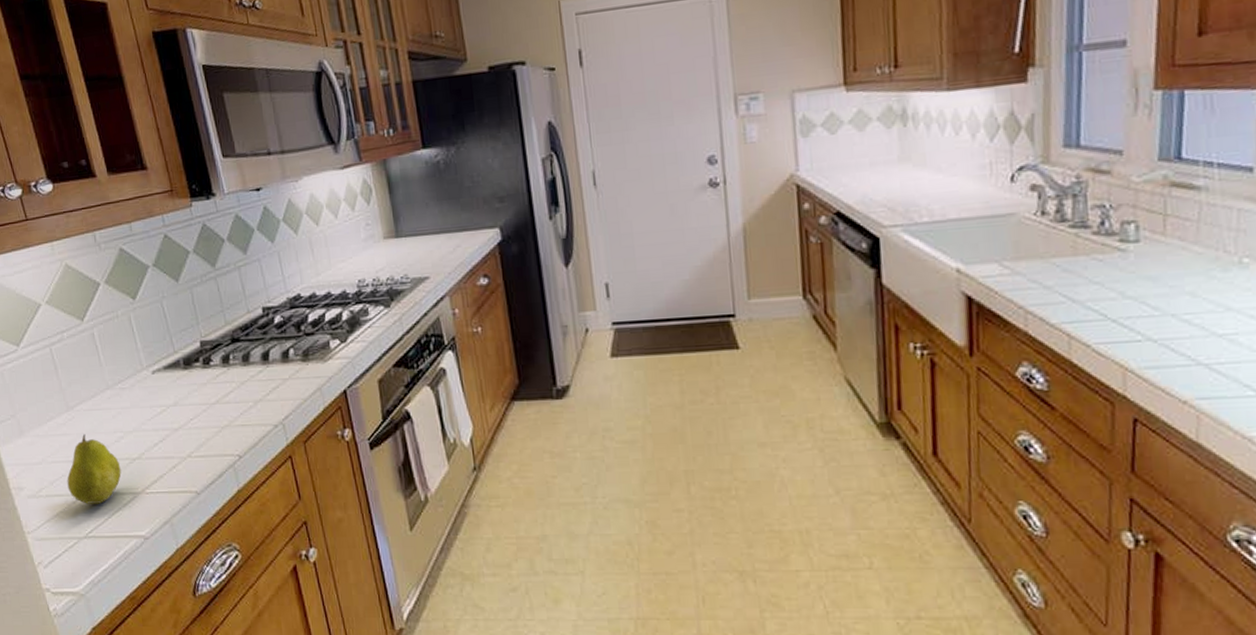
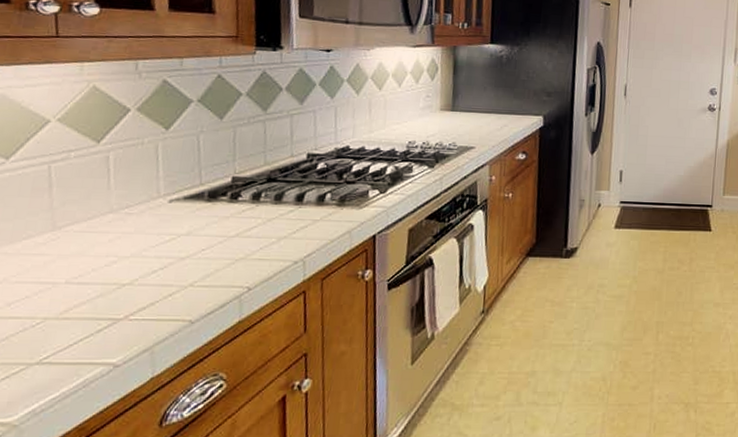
fruit: present [67,434,121,504] -> none [29,256,105,329]

